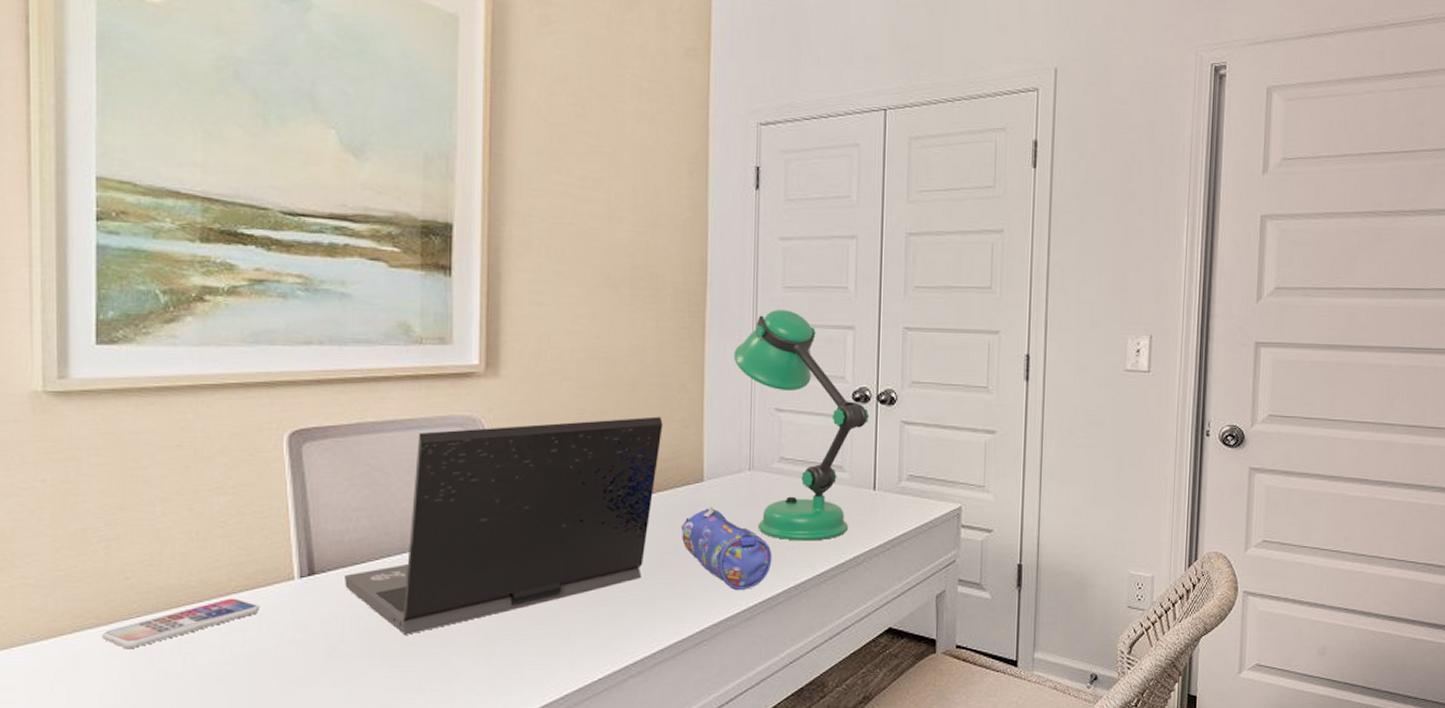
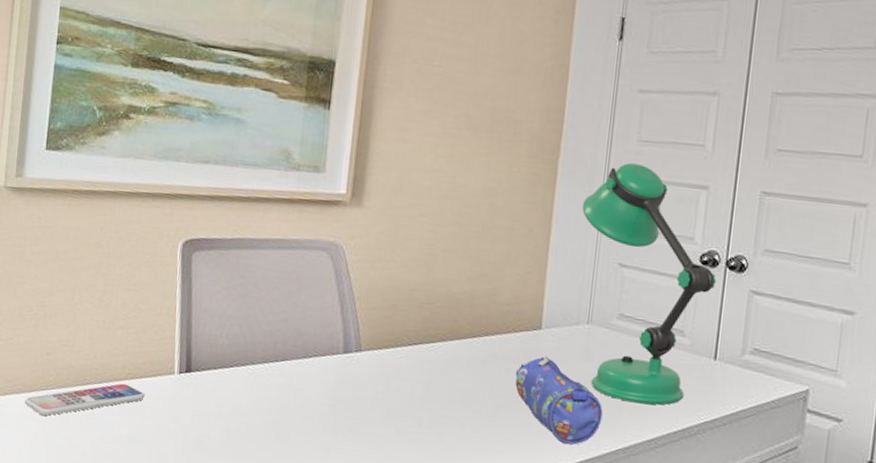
laptop: present [345,416,663,635] -> none [214,252,508,440]

